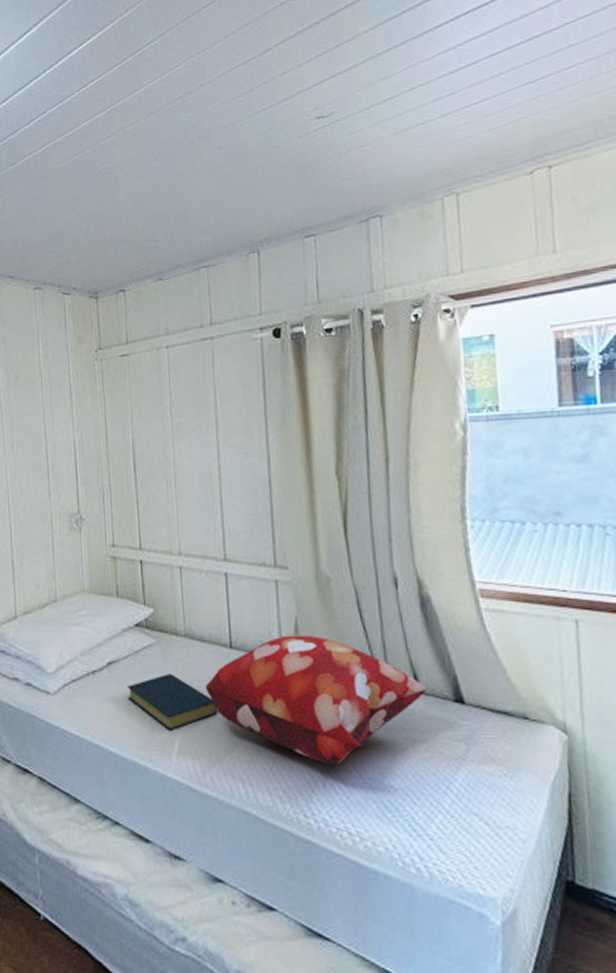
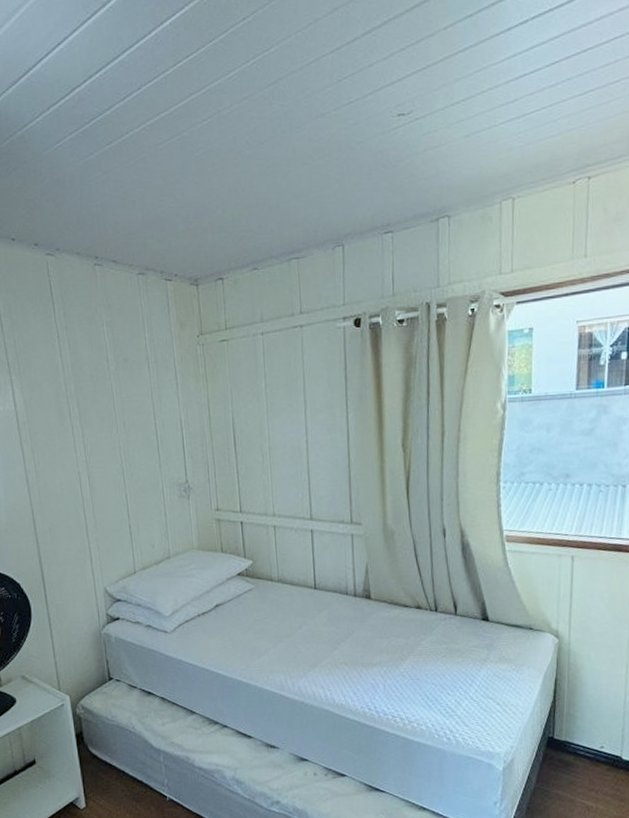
hardback book: present [126,672,218,730] -> none [231,610,304,655]
decorative pillow: present [205,635,428,766] -> none [294,576,463,672]

